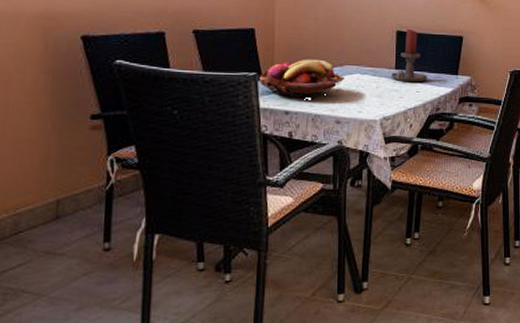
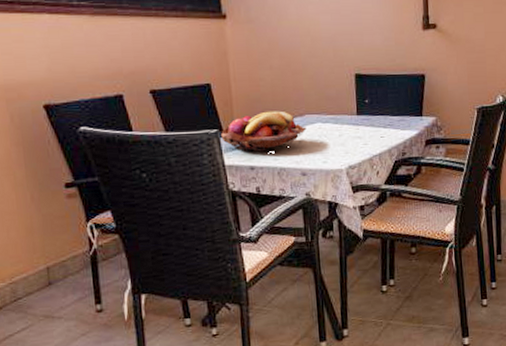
candle holder: present [391,29,427,83] -> none [353,71,391,128]

